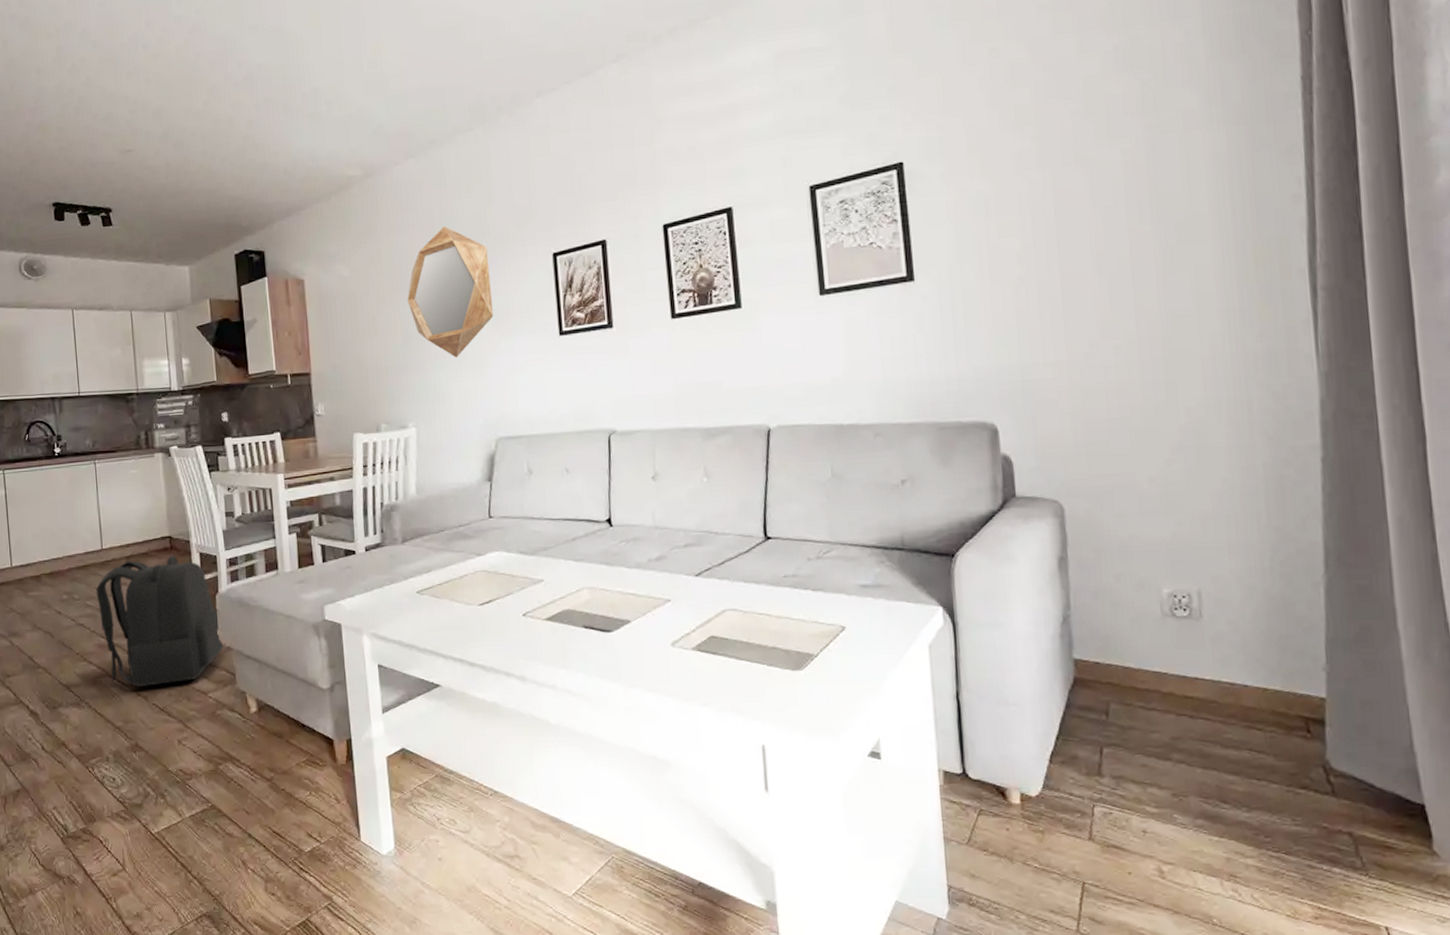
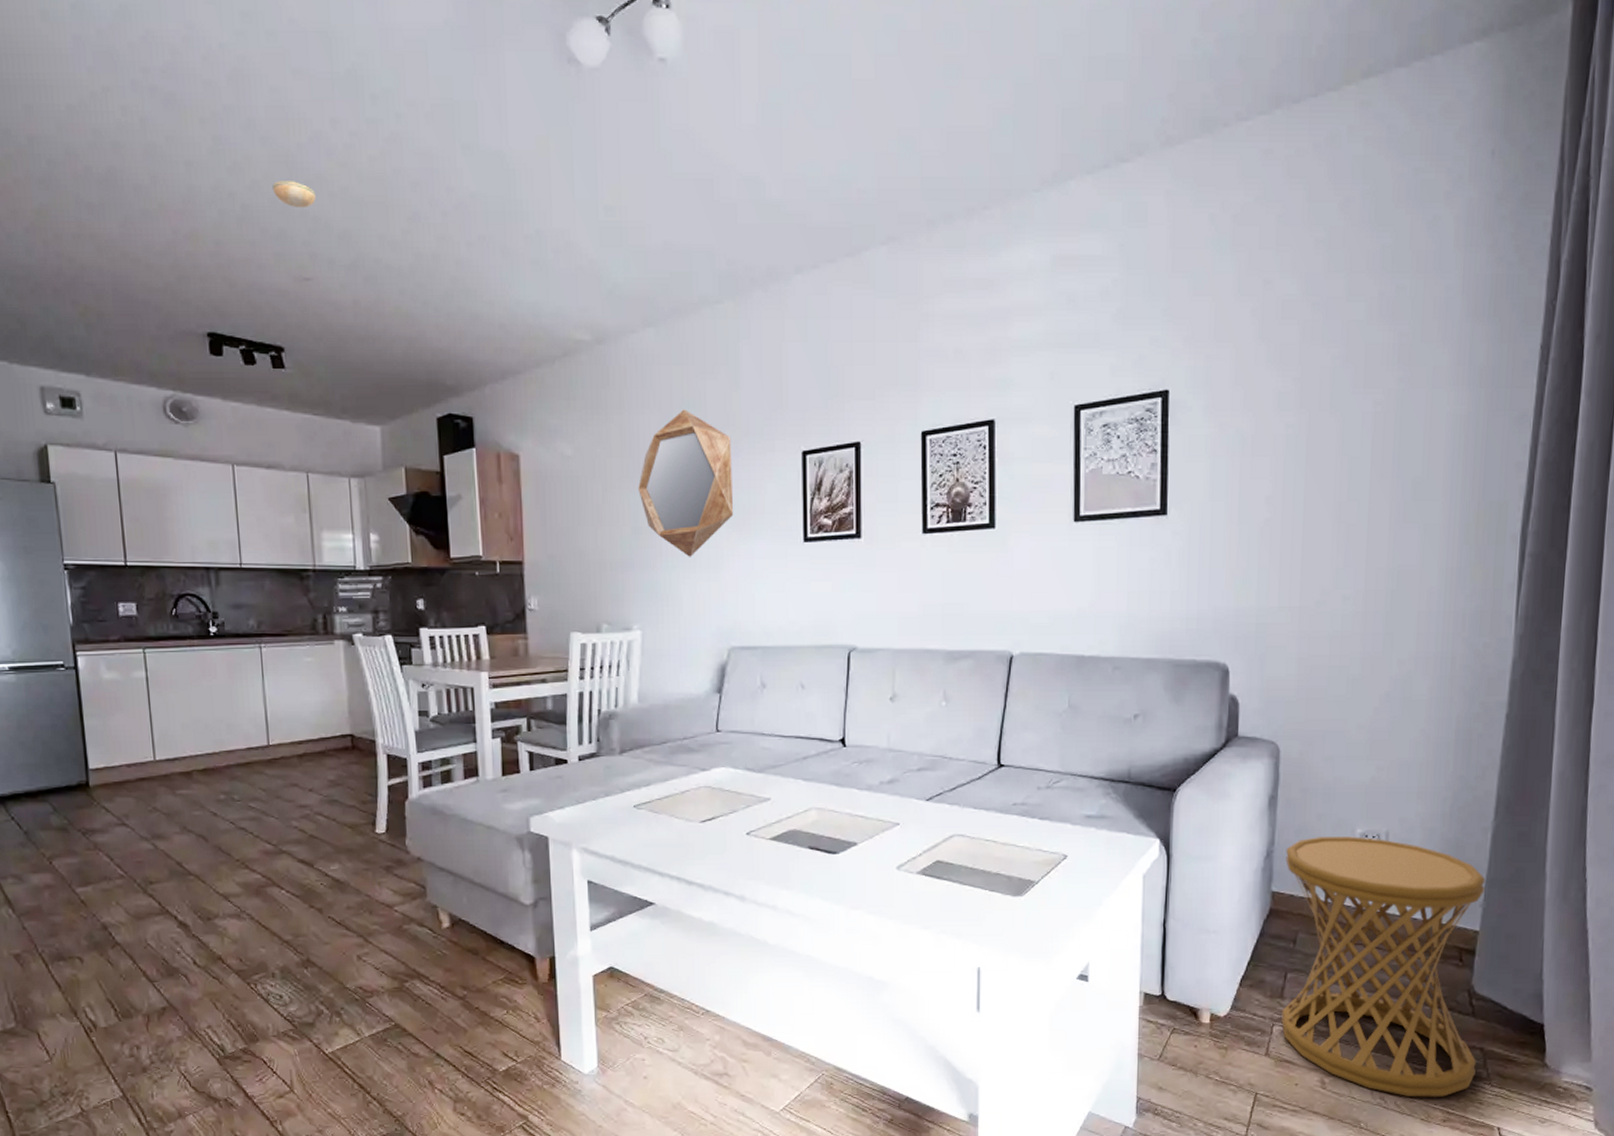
backpack: present [96,556,226,688] -> none [260,756,416,899]
smoke detector: none [101,73,135,95] -> present [272,181,316,209]
side table: none [1084,597,1347,890] -> present [1281,836,1485,1097]

